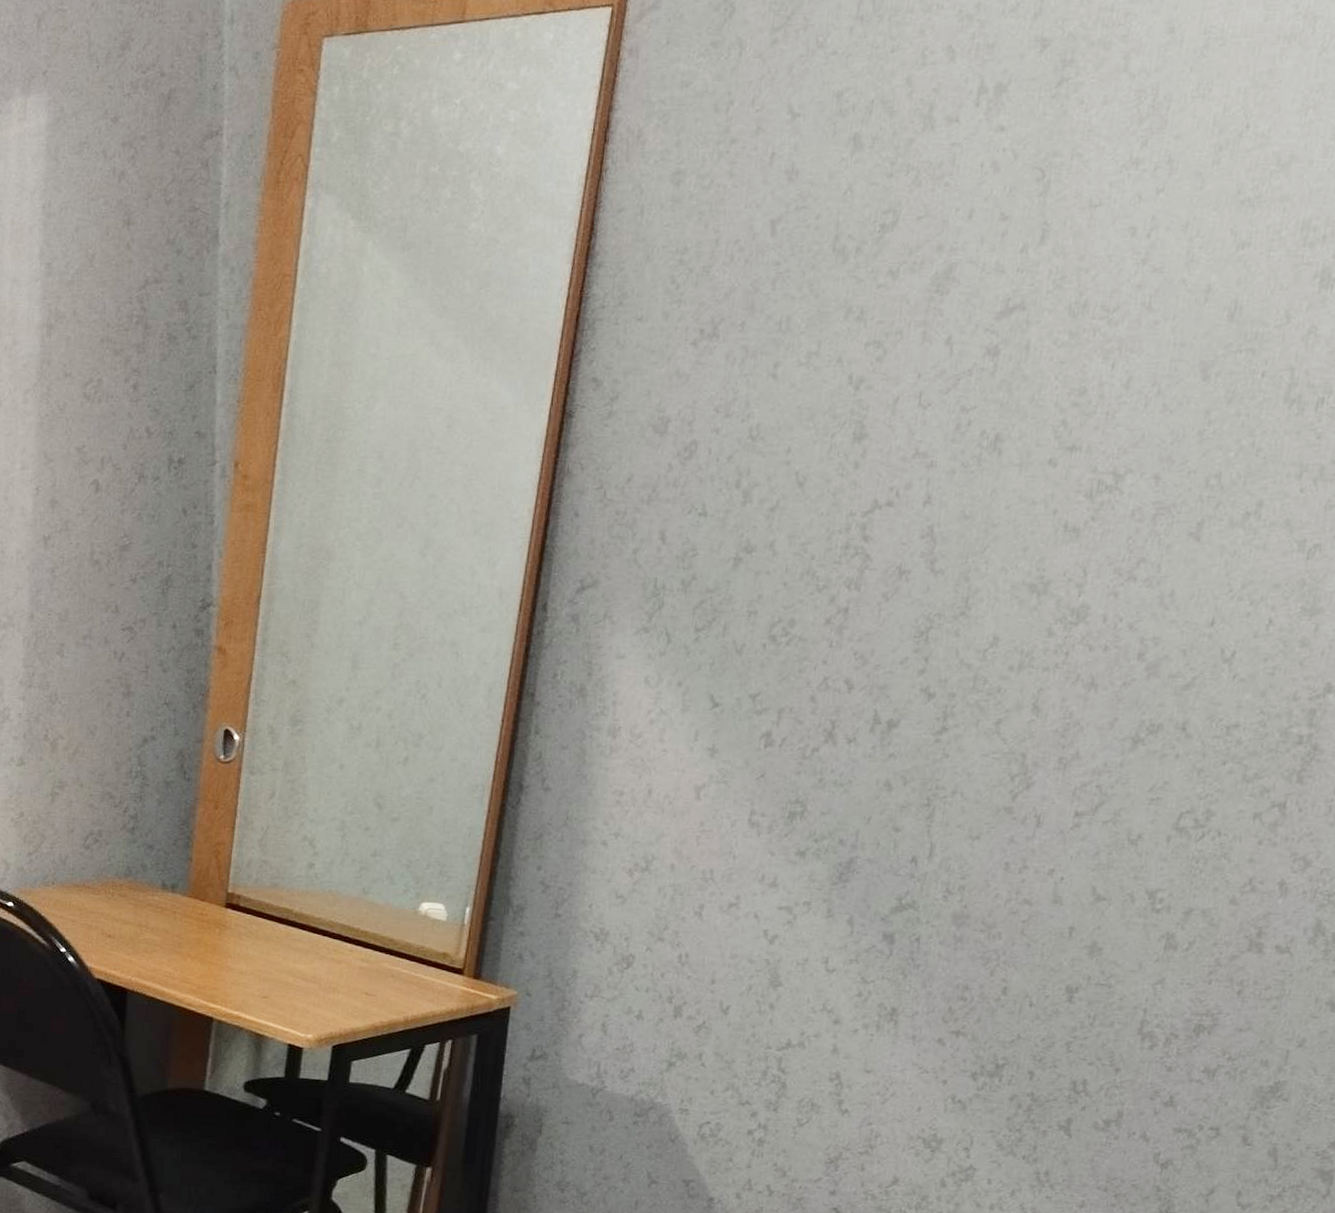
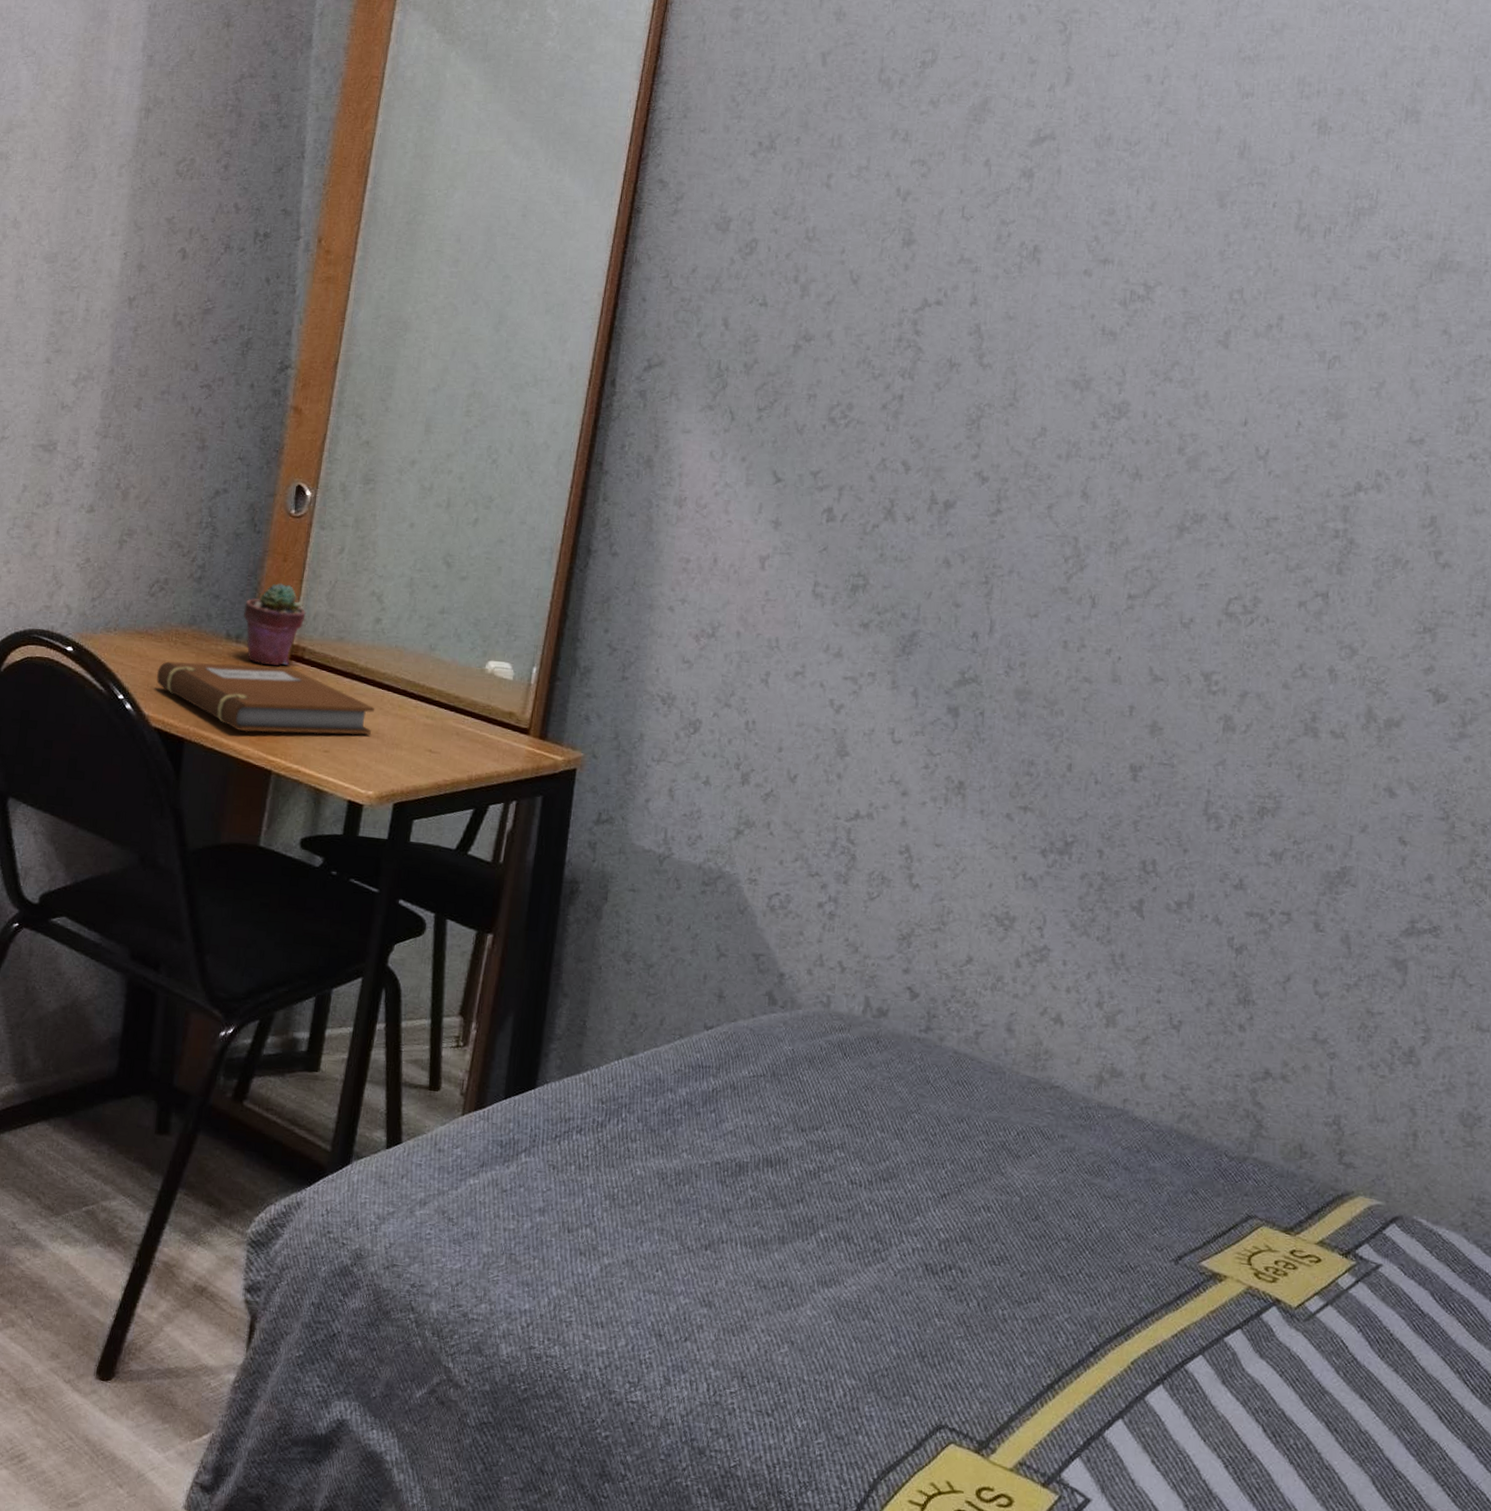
notebook: none [96,913,311,981] -> present [156,661,375,735]
potted succulent: none [177,830,239,914] -> present [243,582,306,666]

